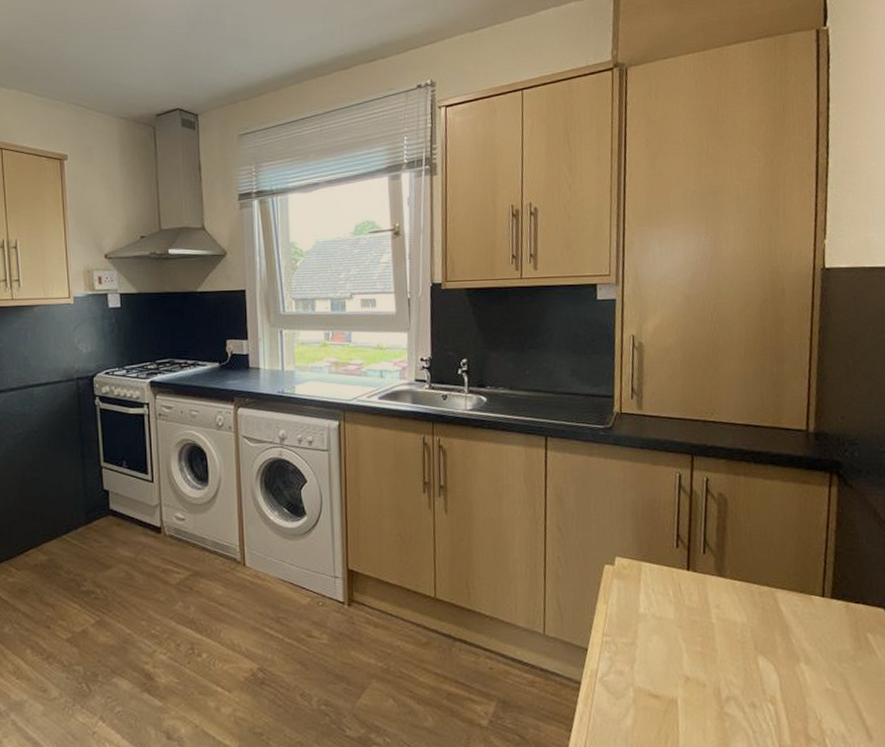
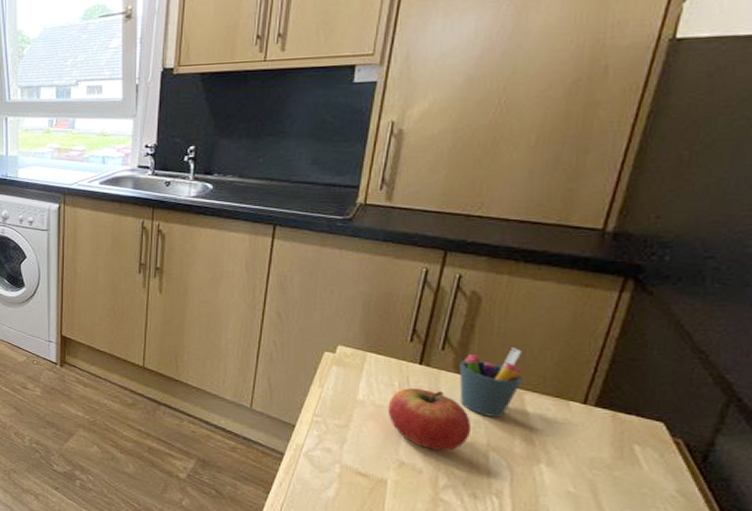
apple: none [666,596,740,661] -> present [387,388,472,452]
pen holder: none [720,546,772,619] -> present [459,348,523,417]

